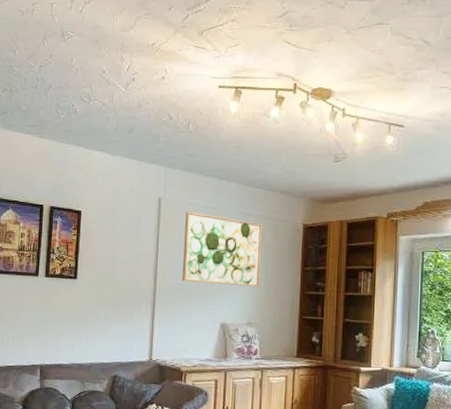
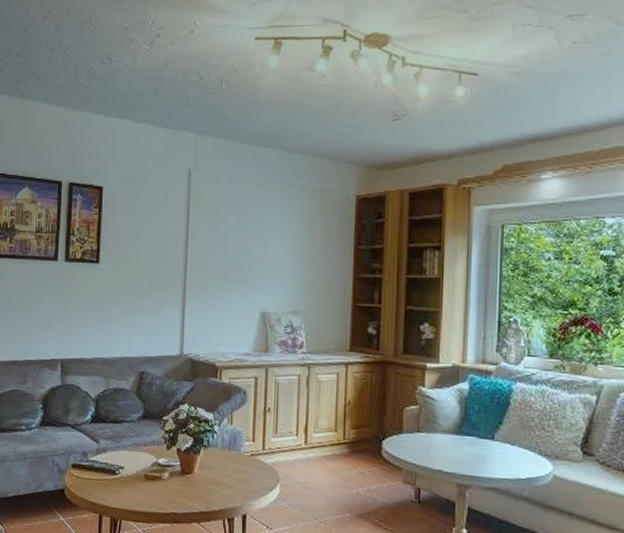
wall art: present [182,211,263,287] -> none [216,184,309,270]

